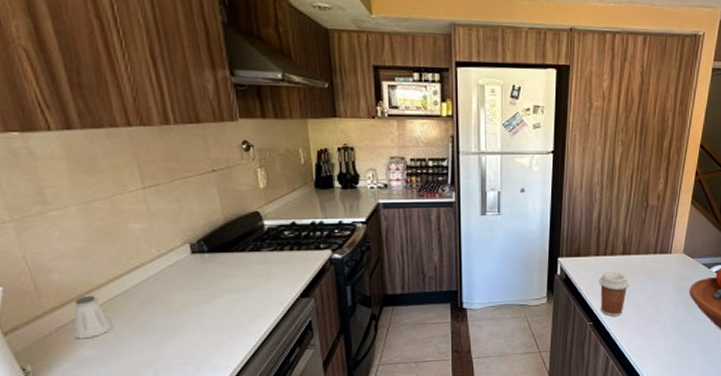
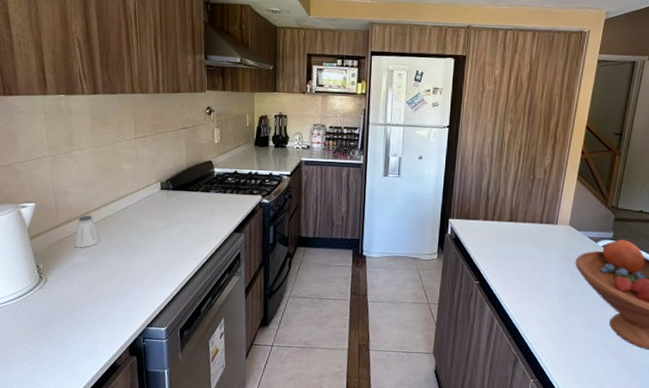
coffee cup: present [599,272,629,316] -> none [486,236,516,278]

